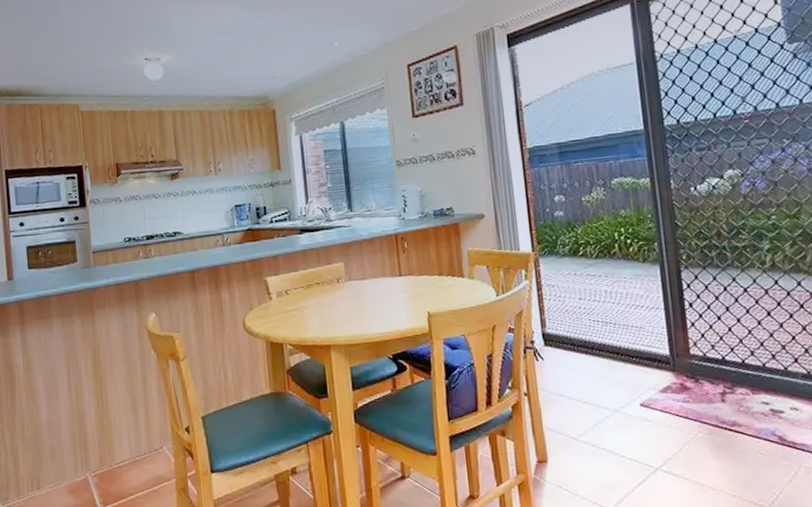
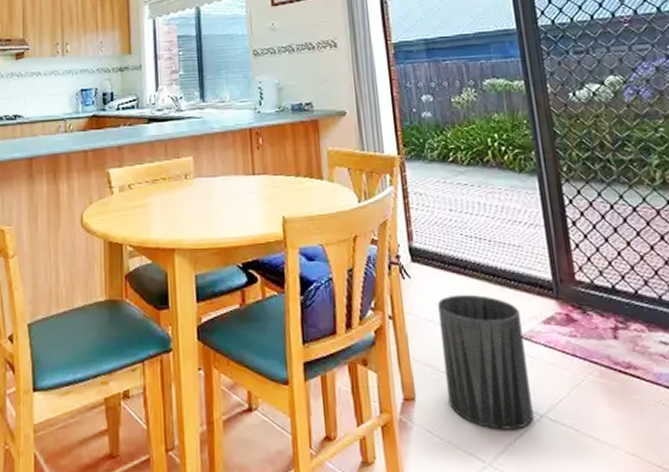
trash can: none [568,371,650,482] -> present [438,294,534,430]

